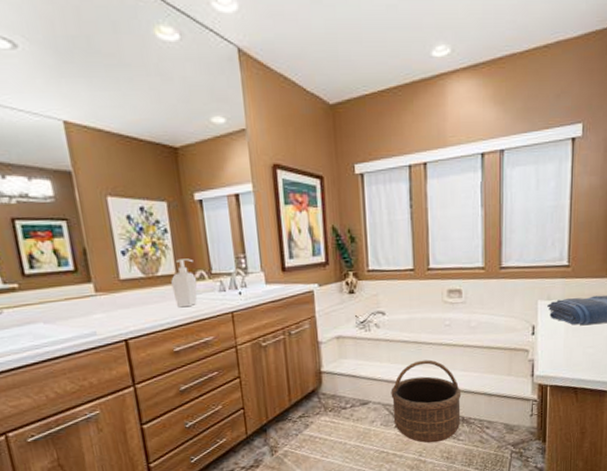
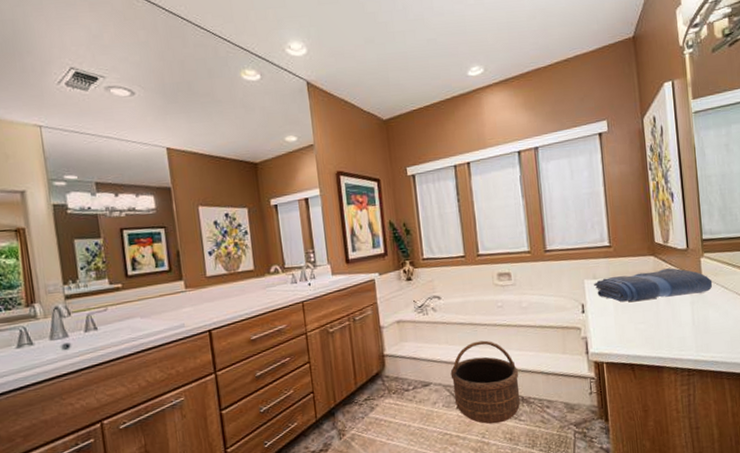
soap bottle: present [171,258,198,308] -> none [250,255,273,300]

